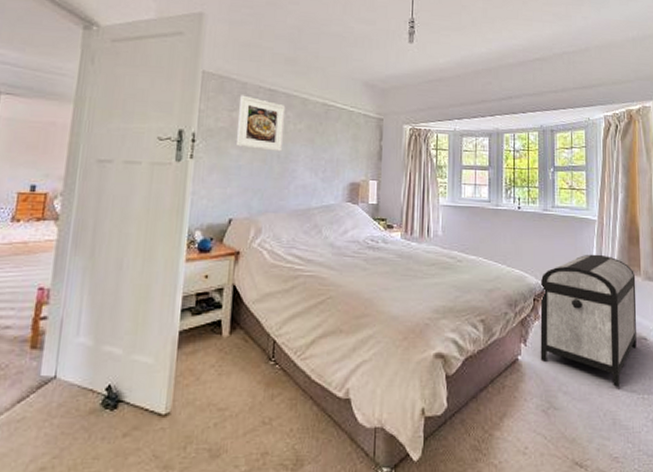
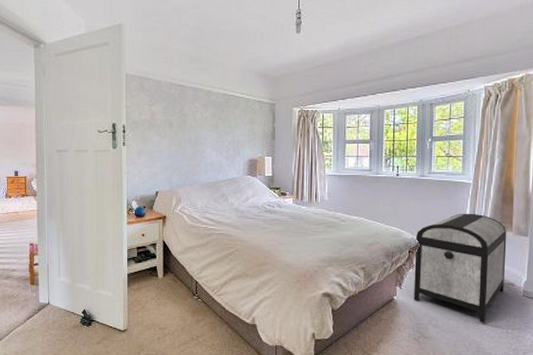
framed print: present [237,95,286,152] -> none [157,92,193,137]

